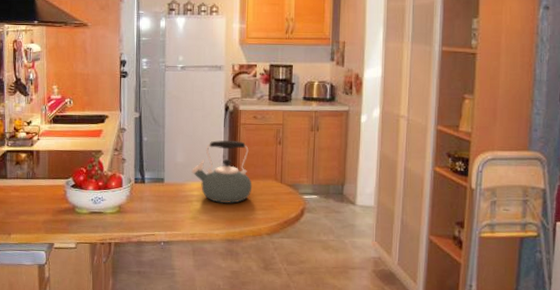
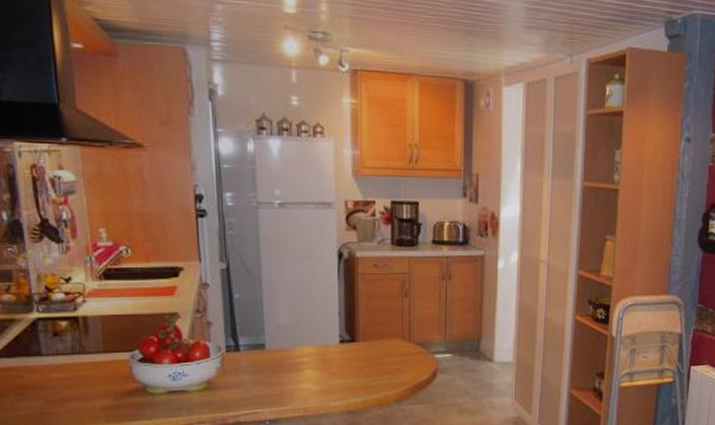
kettle: present [191,140,252,204] -> none [300,293,376,370]

